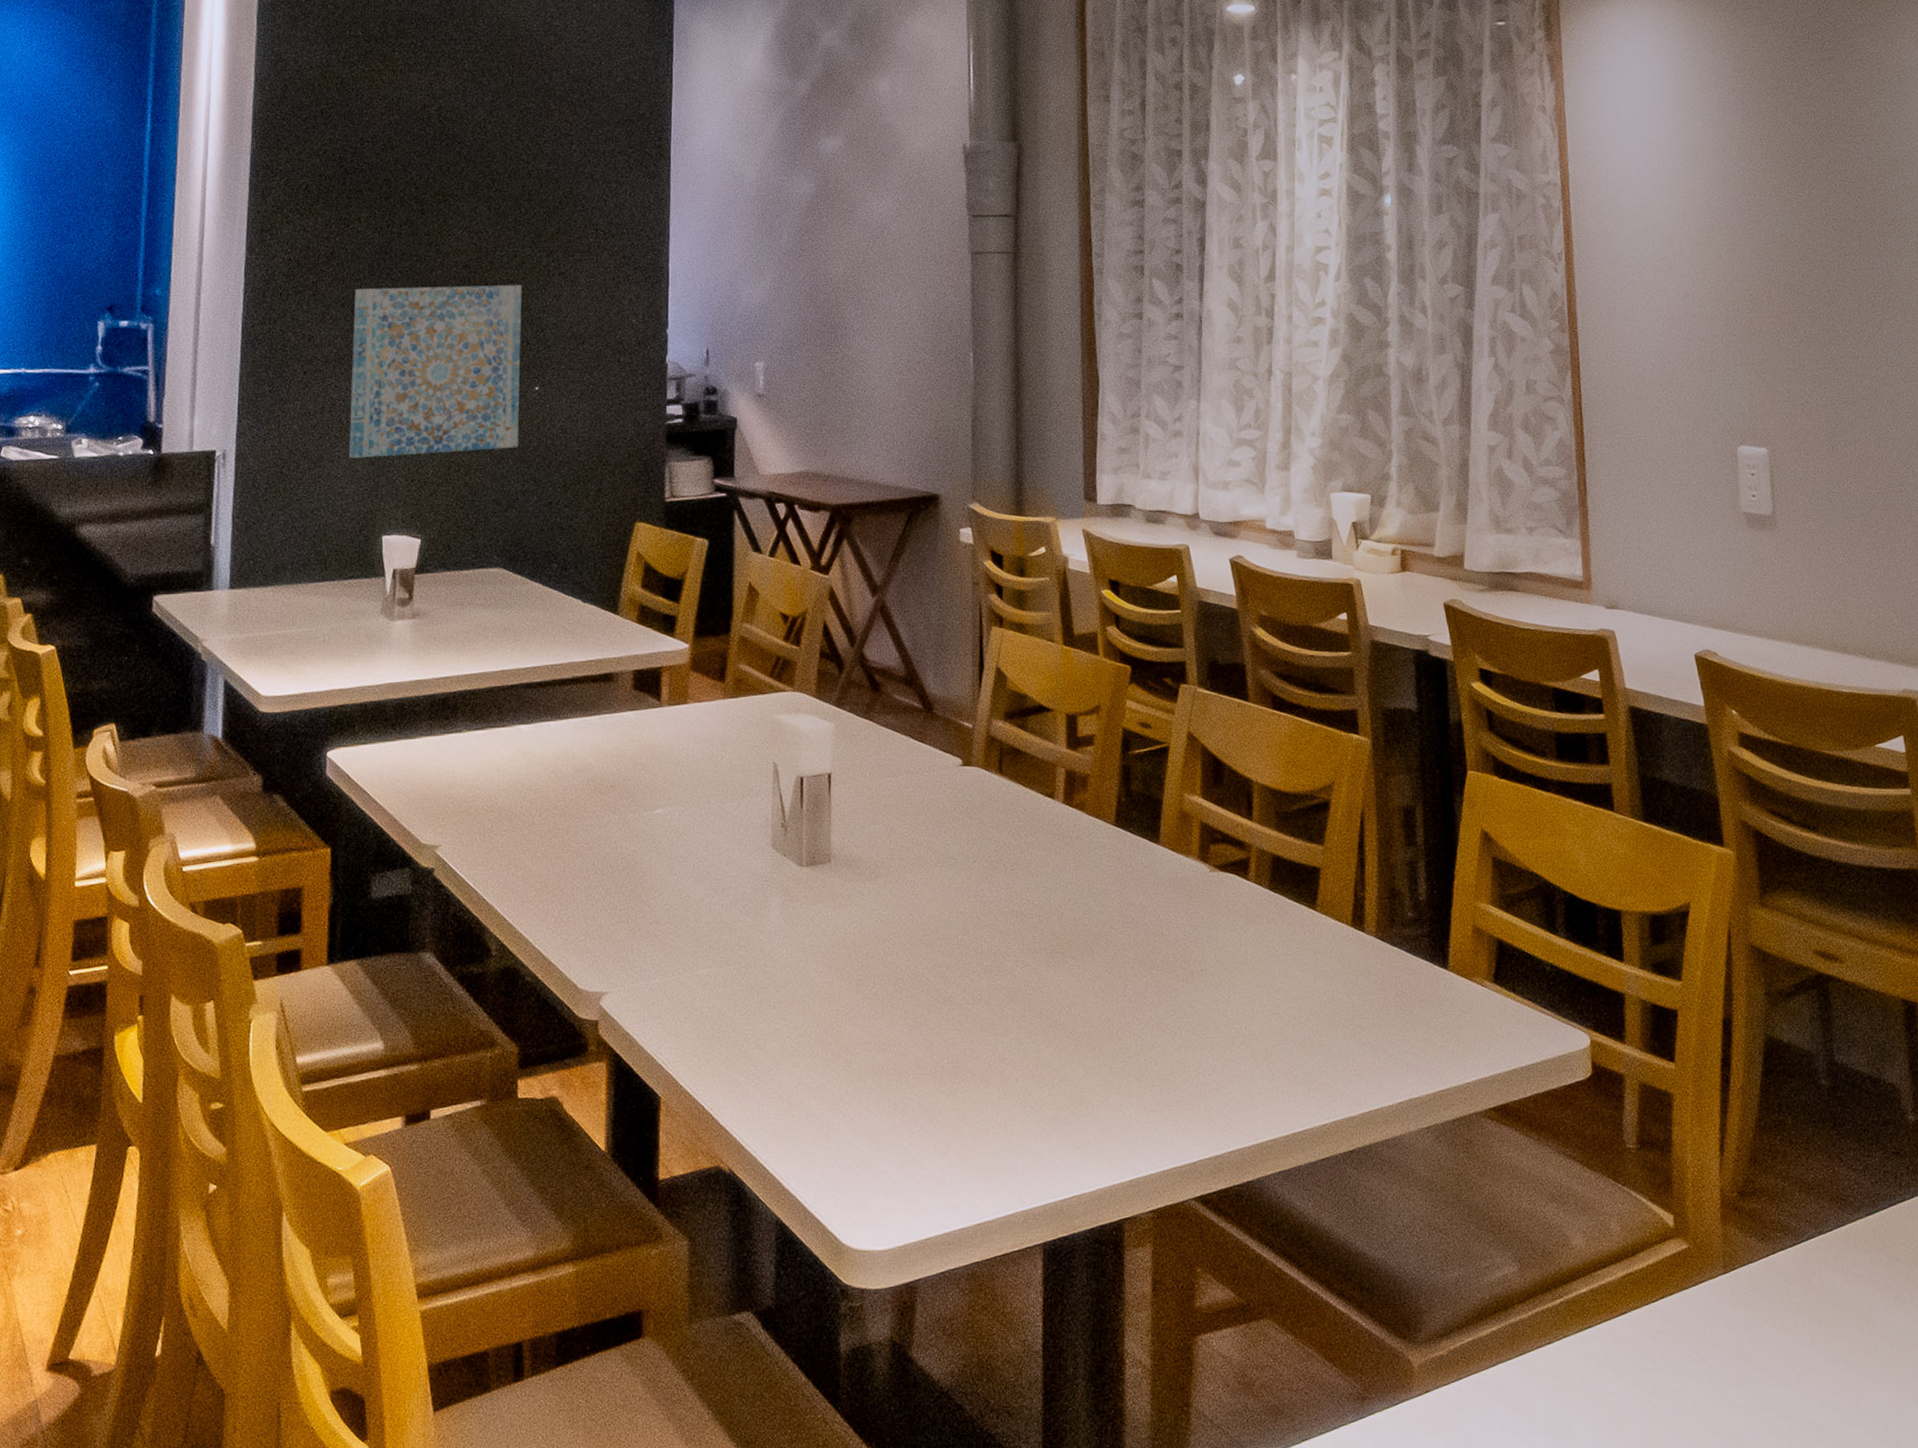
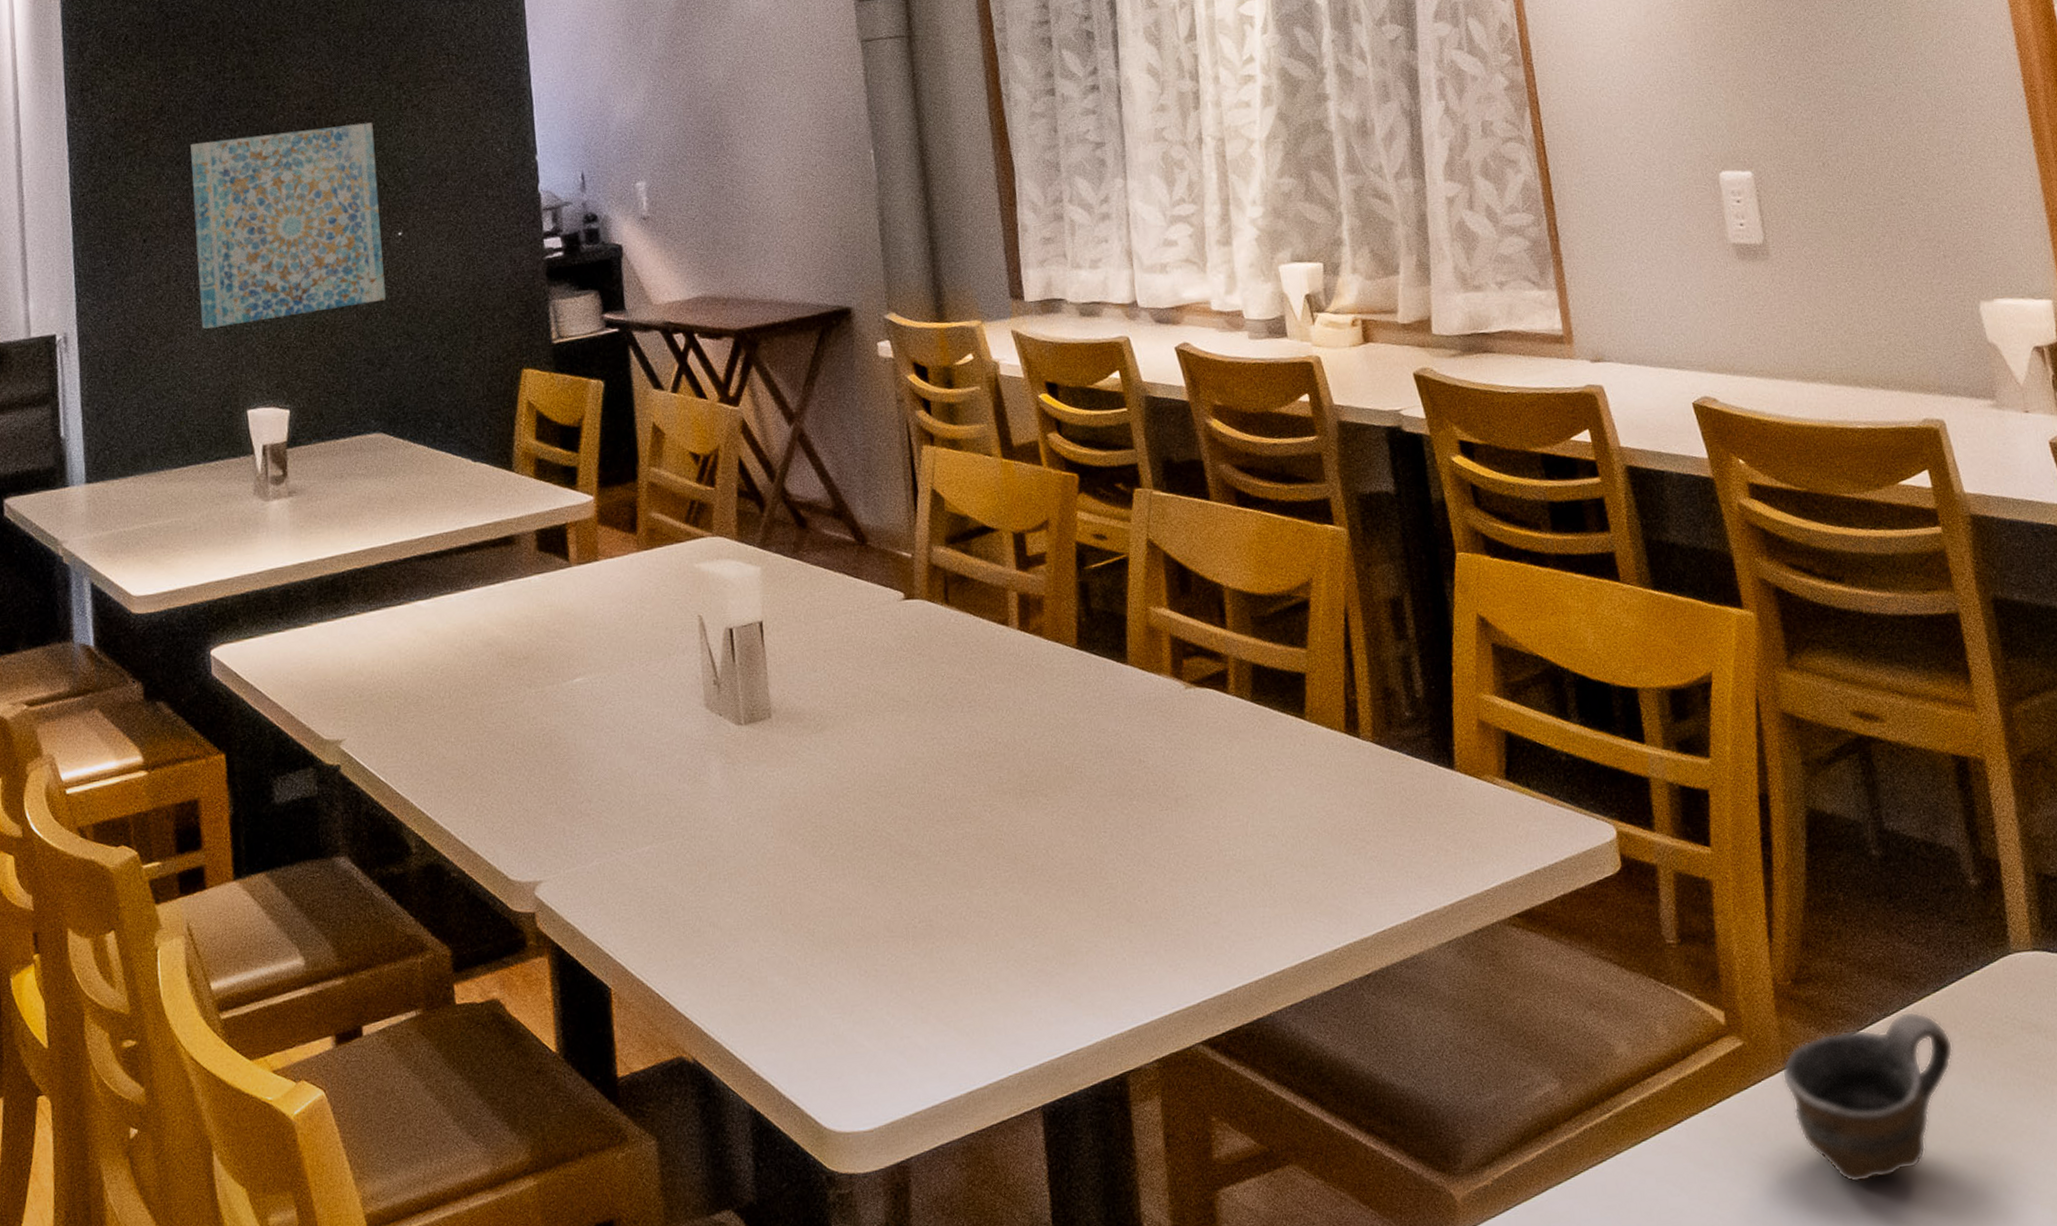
cup: none [1721,1231,1880,1385] -> present [1781,1011,1953,1183]

